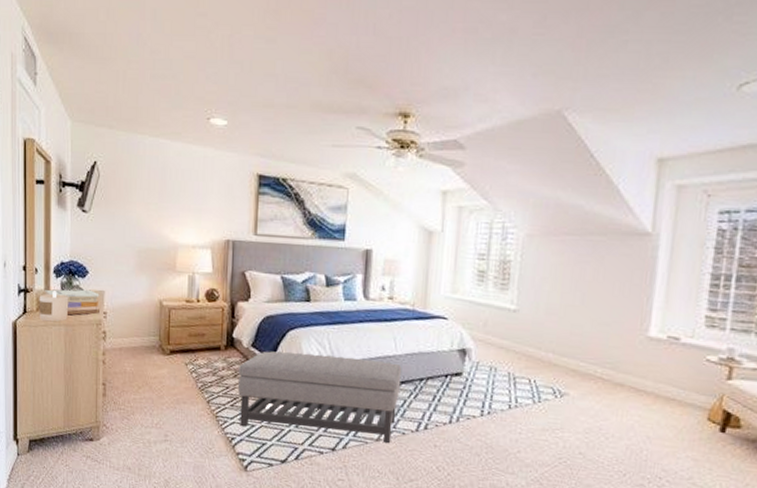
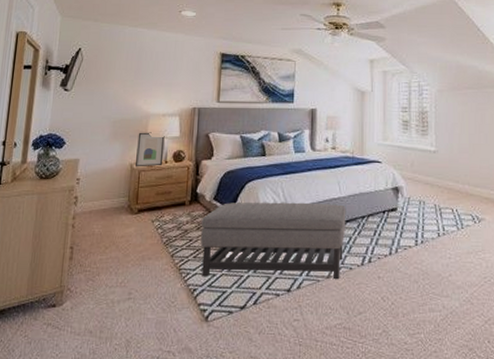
candle: present [39,291,69,323] -> none [13,162,45,192]
books: present [44,289,100,316] -> none [20,159,74,184]
picture frame: none [165,265,196,305] -> present [136,132,165,167]

